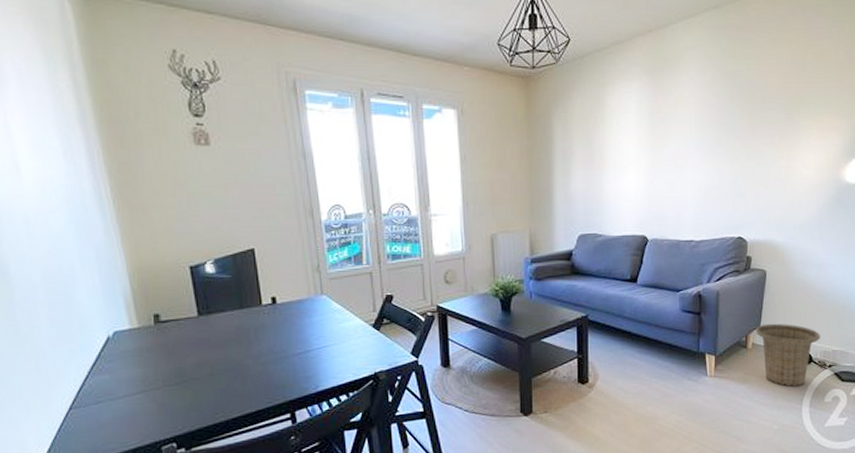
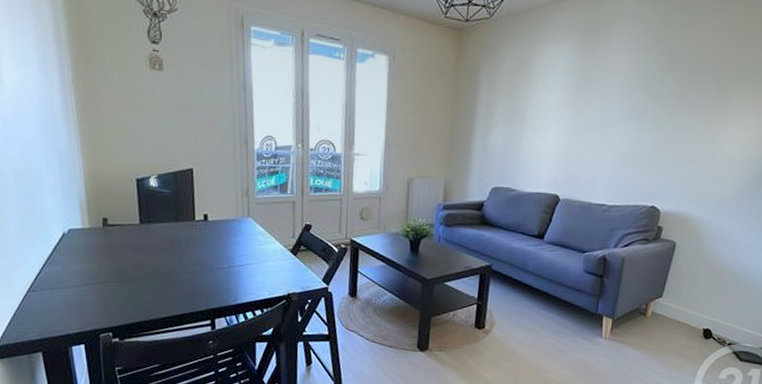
basket: present [755,323,820,387] -> none [656,294,724,360]

